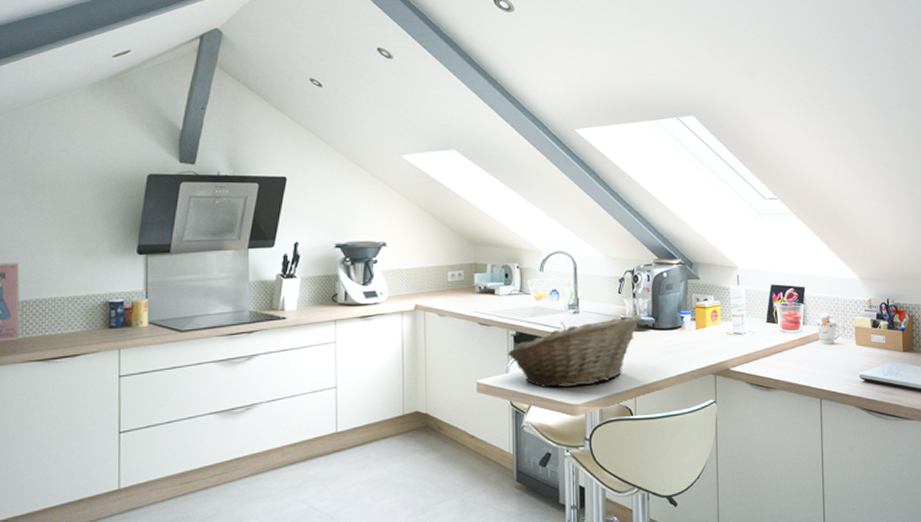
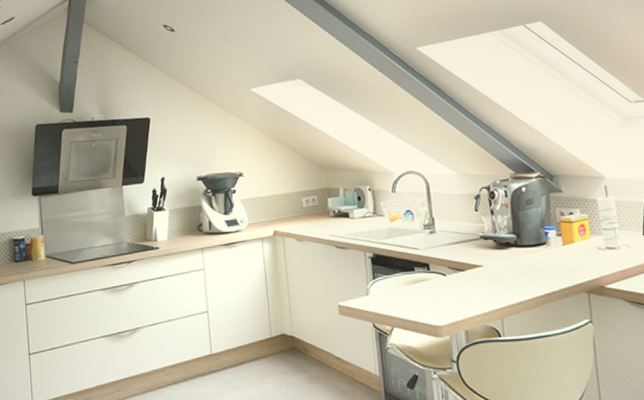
fruit basket: present [507,314,643,388] -> none [366,231,503,309]

